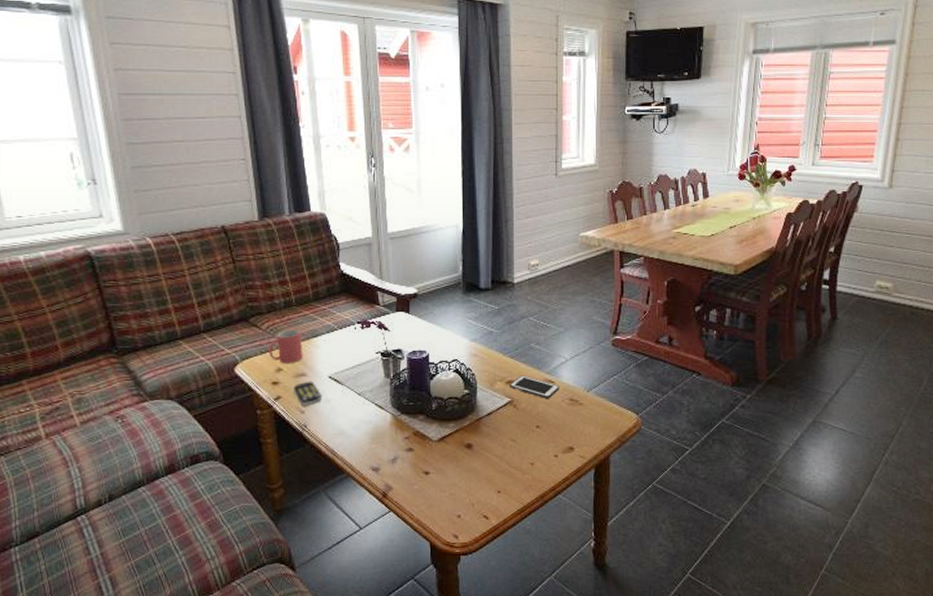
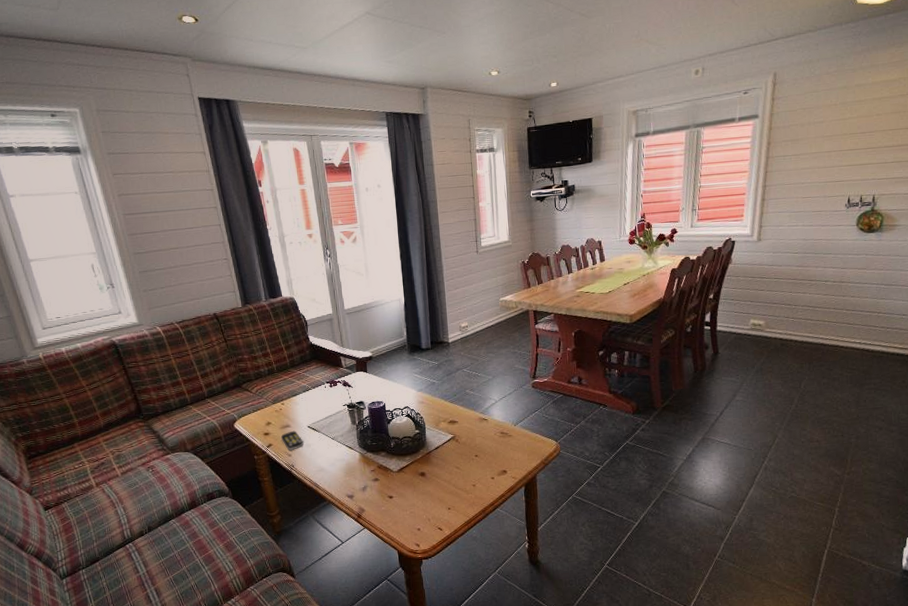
mug: present [269,329,303,364] -> none [259,390,286,419]
cell phone: present [509,375,559,400] -> none [451,416,492,434]

